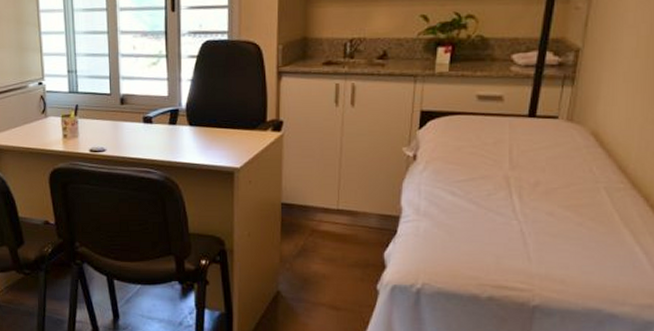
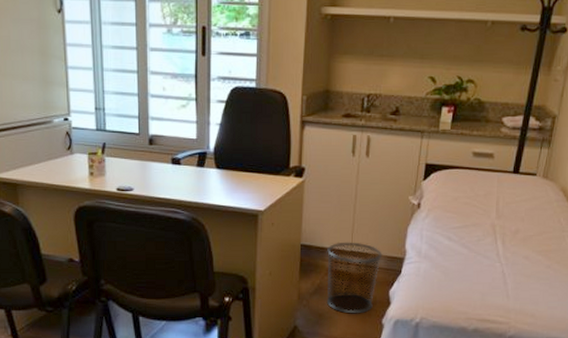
waste bin: none [311,199,374,279] -> present [326,242,383,314]

